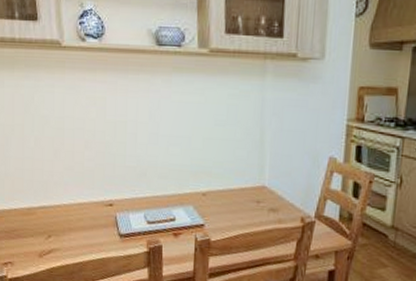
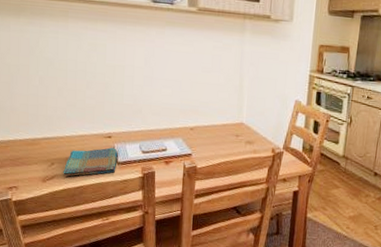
dish towel: none [60,217,119,251] -> present [63,147,117,177]

